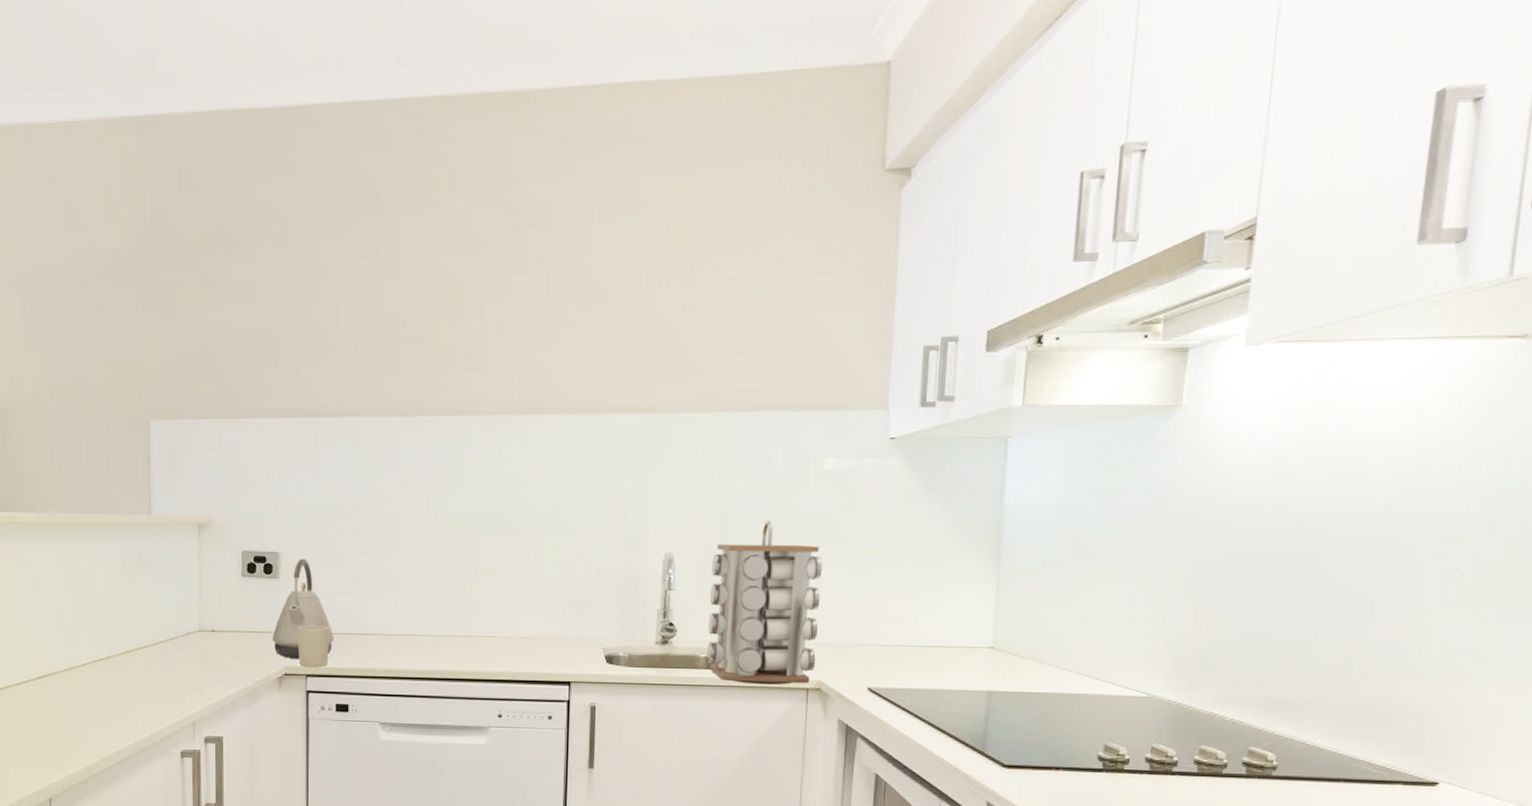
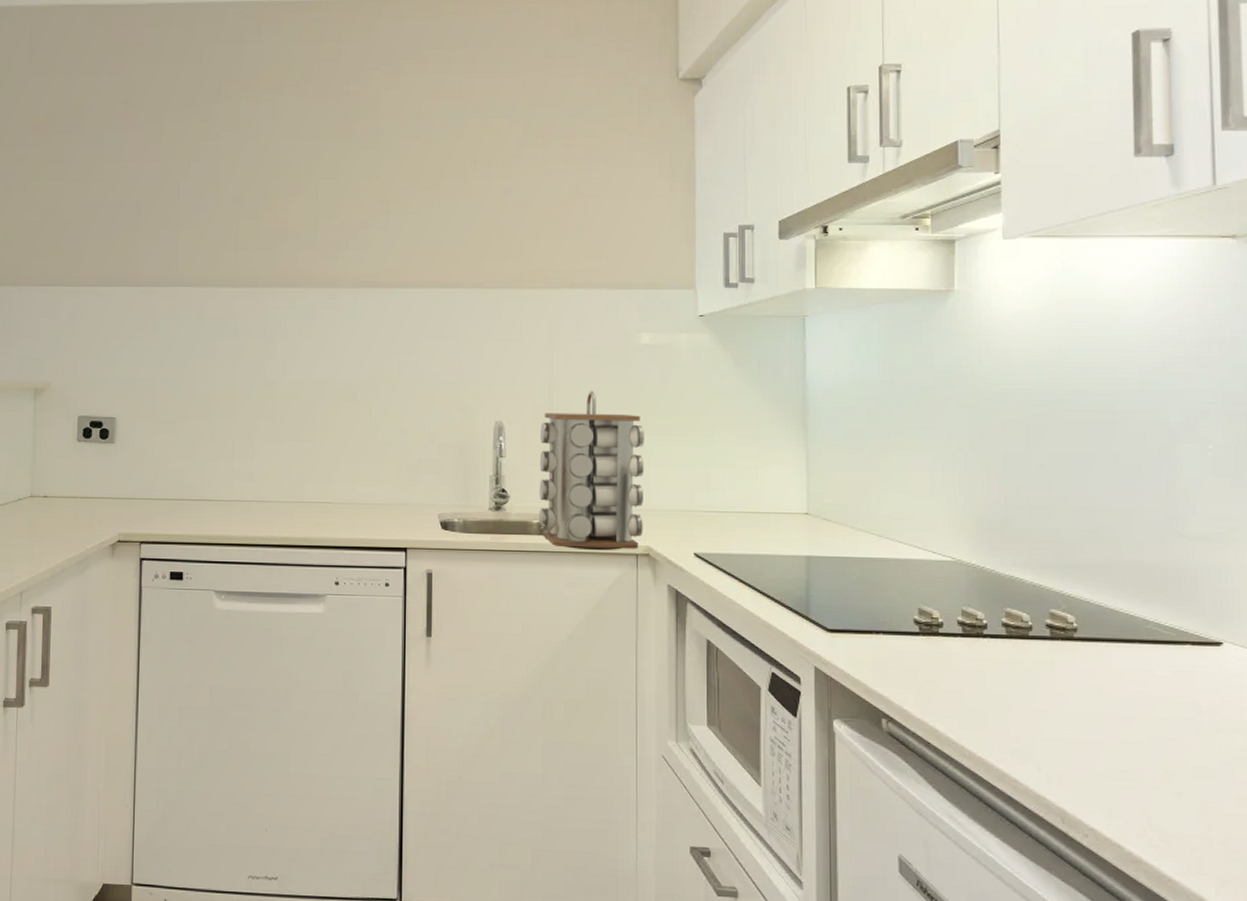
kettle: present [272,559,334,658] -> none [106,424,169,525]
mug: present [297,625,330,668] -> none [132,491,166,534]

